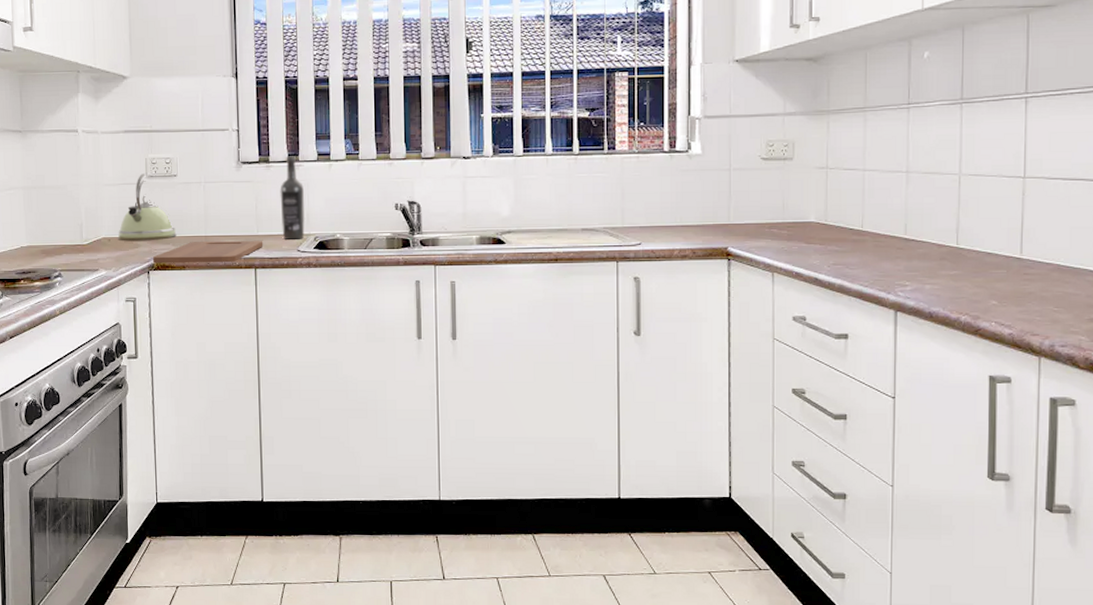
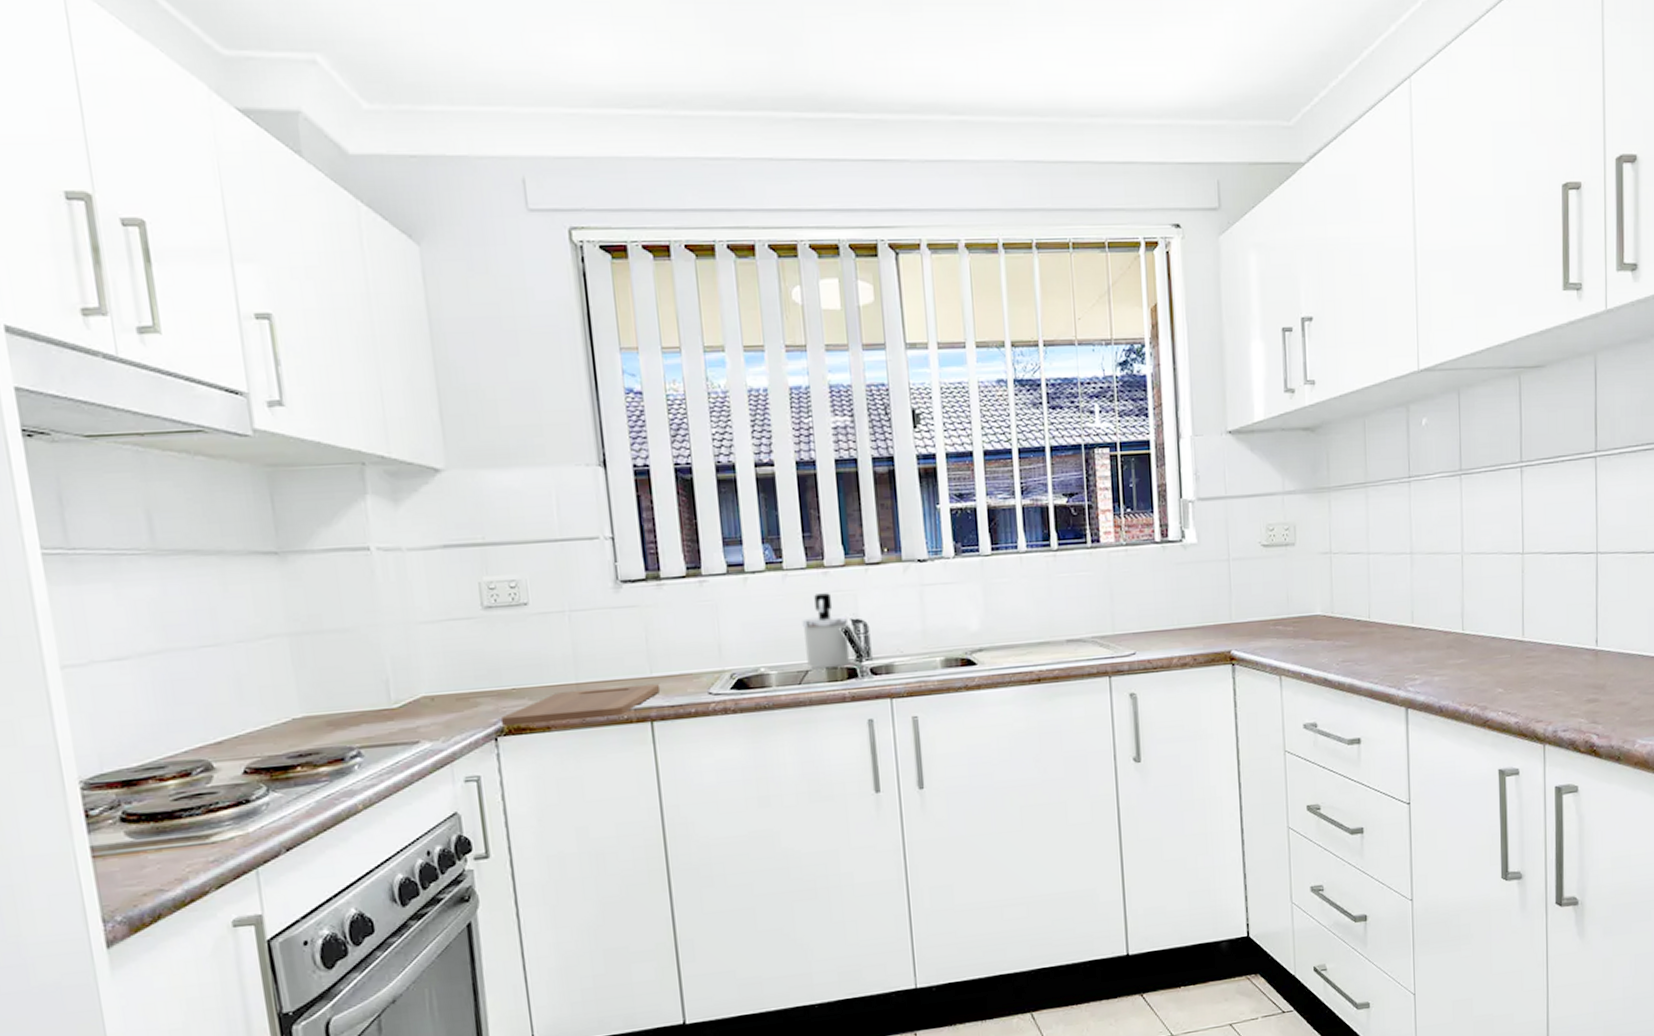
kettle: present [117,174,177,242] -> none [444,604,535,700]
wine bottle: present [280,156,306,239] -> none [678,569,717,680]
soap dispenser: none [370,179,406,238] -> present [802,593,850,669]

